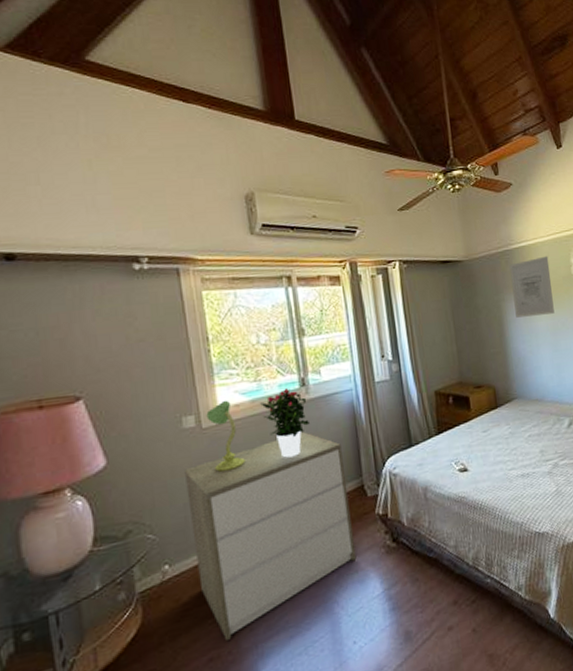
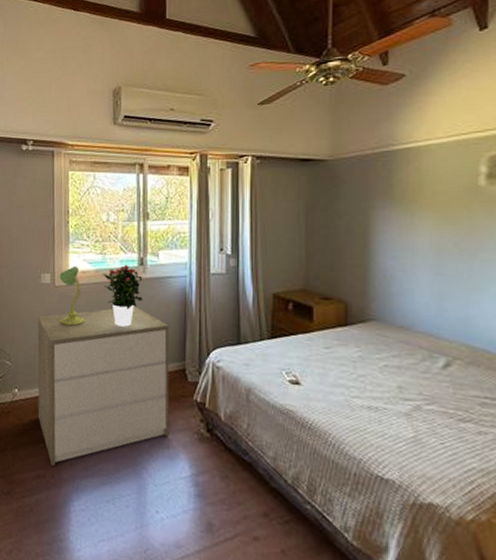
wall art: present [509,256,555,318] -> none [387,160,446,230]

